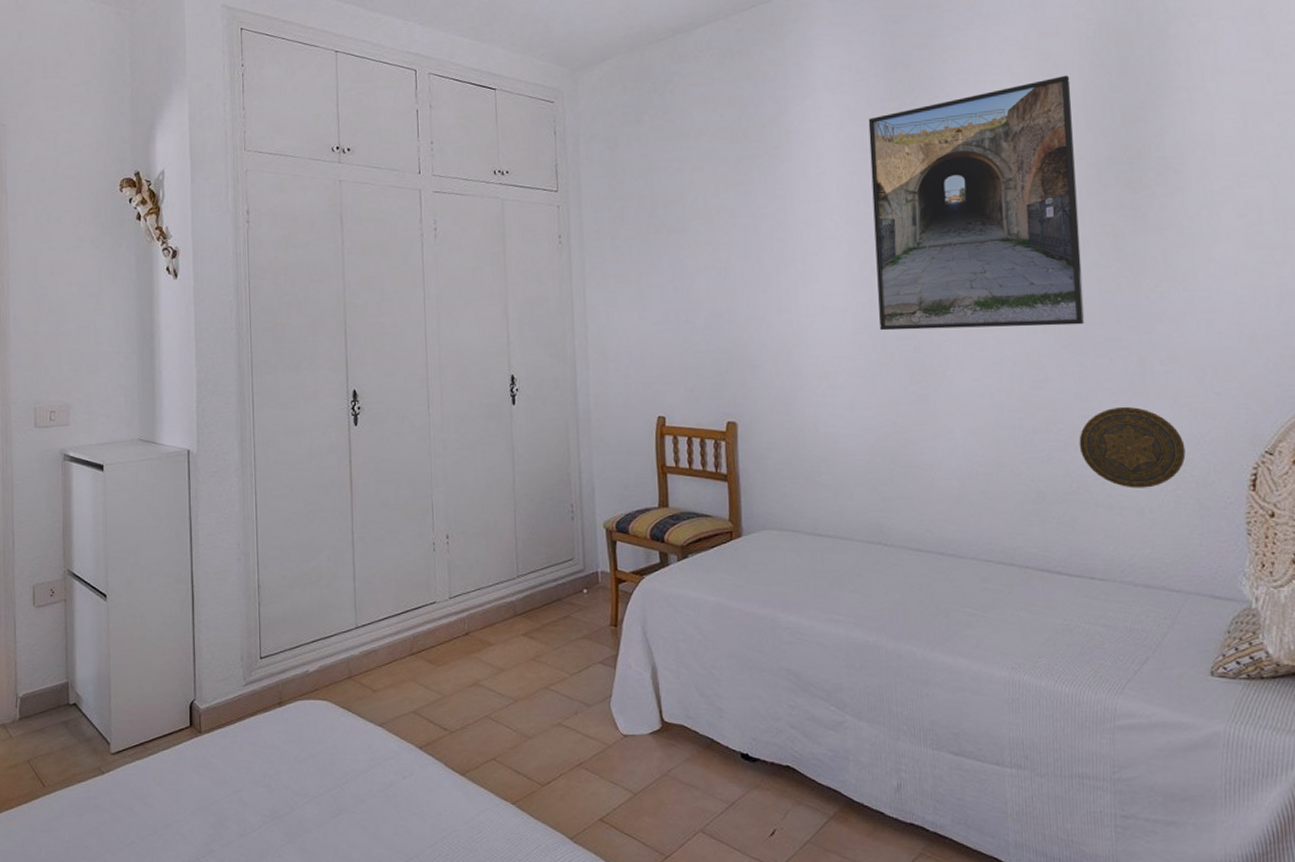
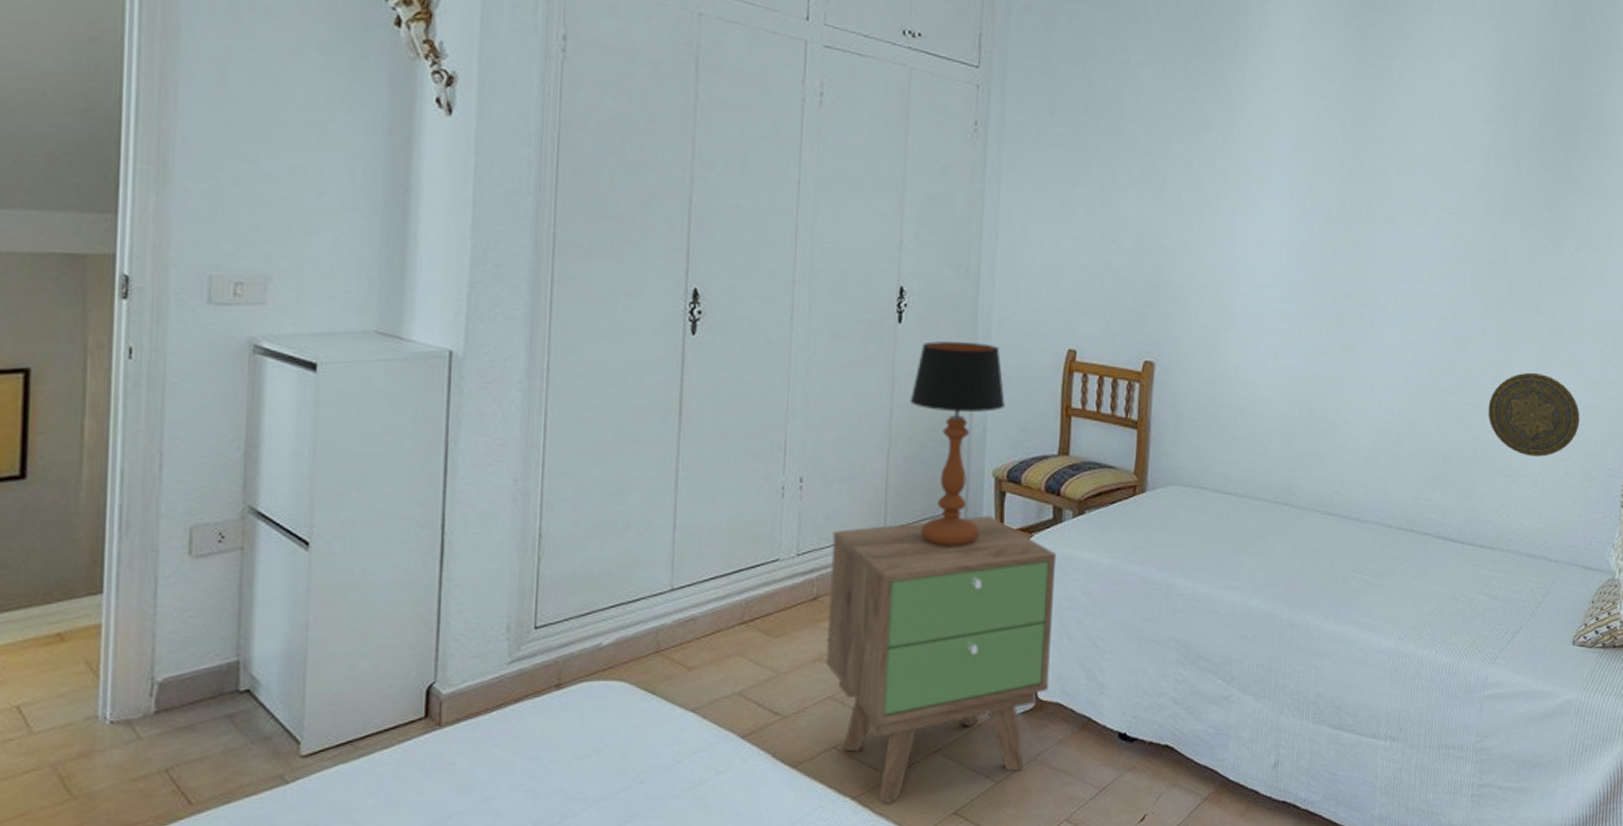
nightstand: none [476,562,672,810] -> present [826,516,1057,805]
table lamp: none [528,416,608,589] -> present [909,341,1005,547]
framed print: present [868,75,1085,331] -> none [1315,17,1528,285]

